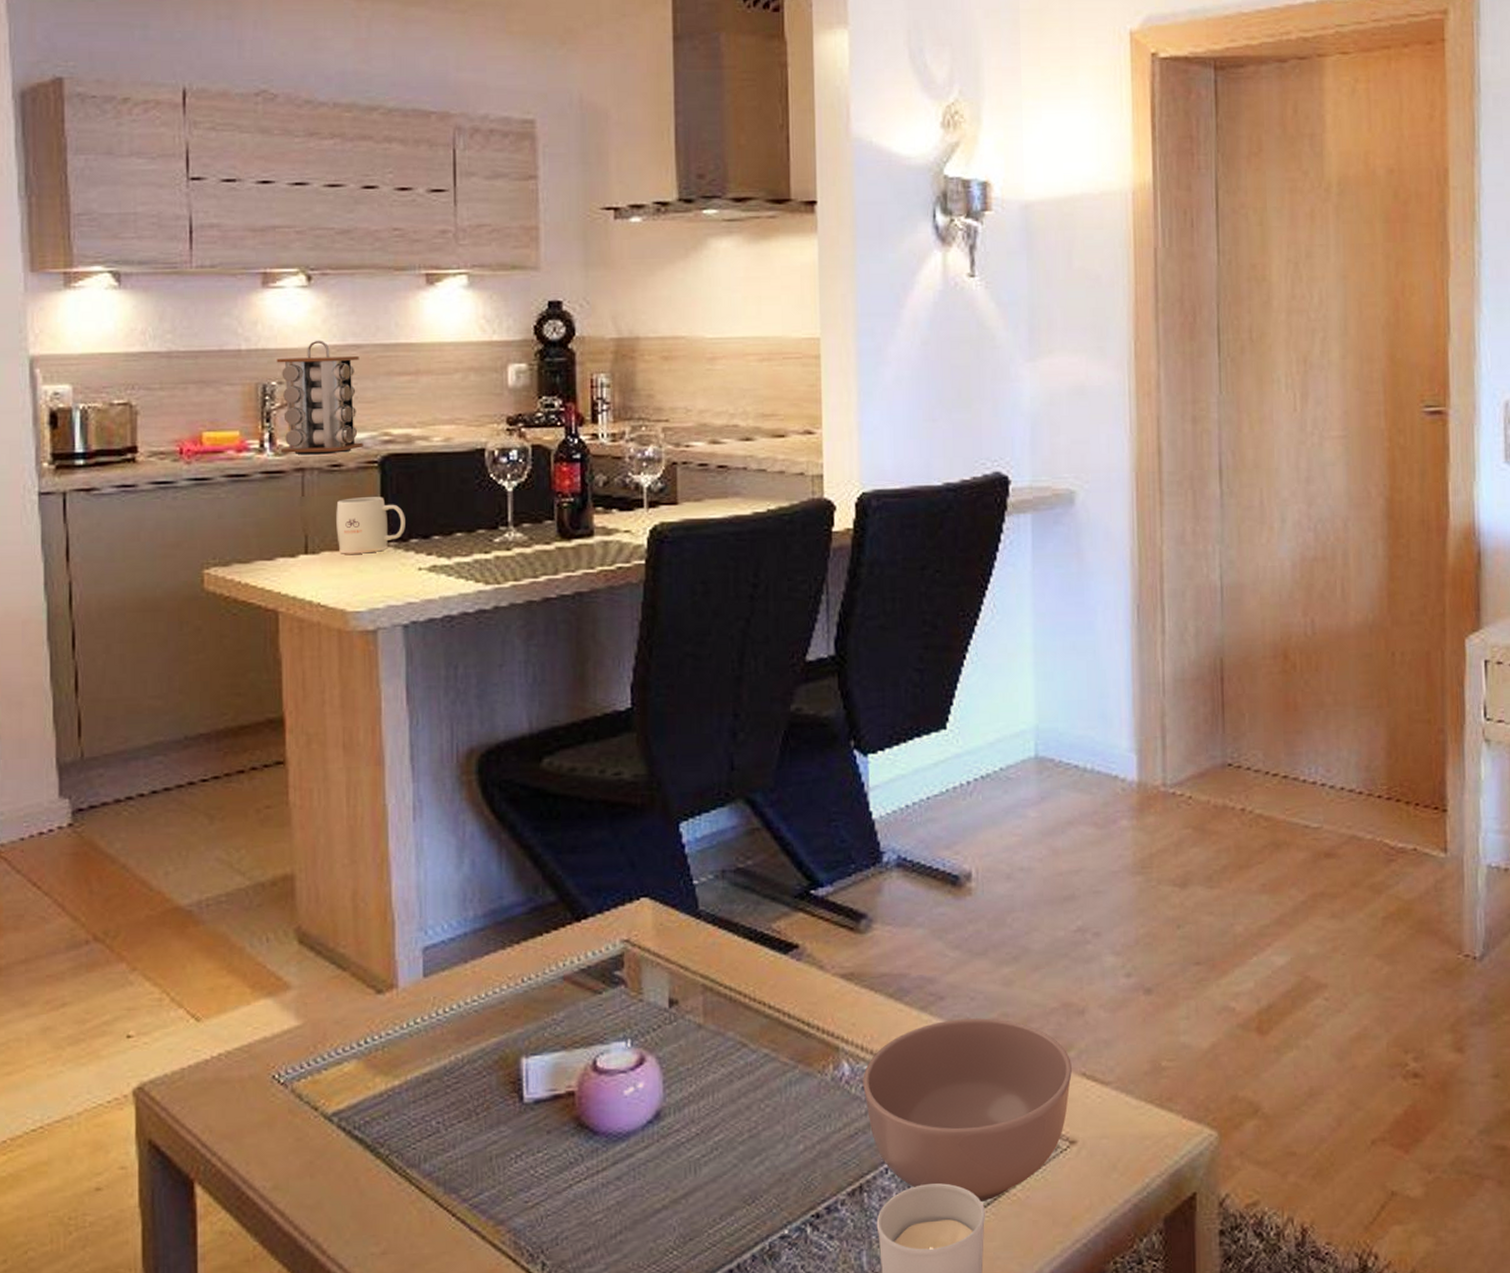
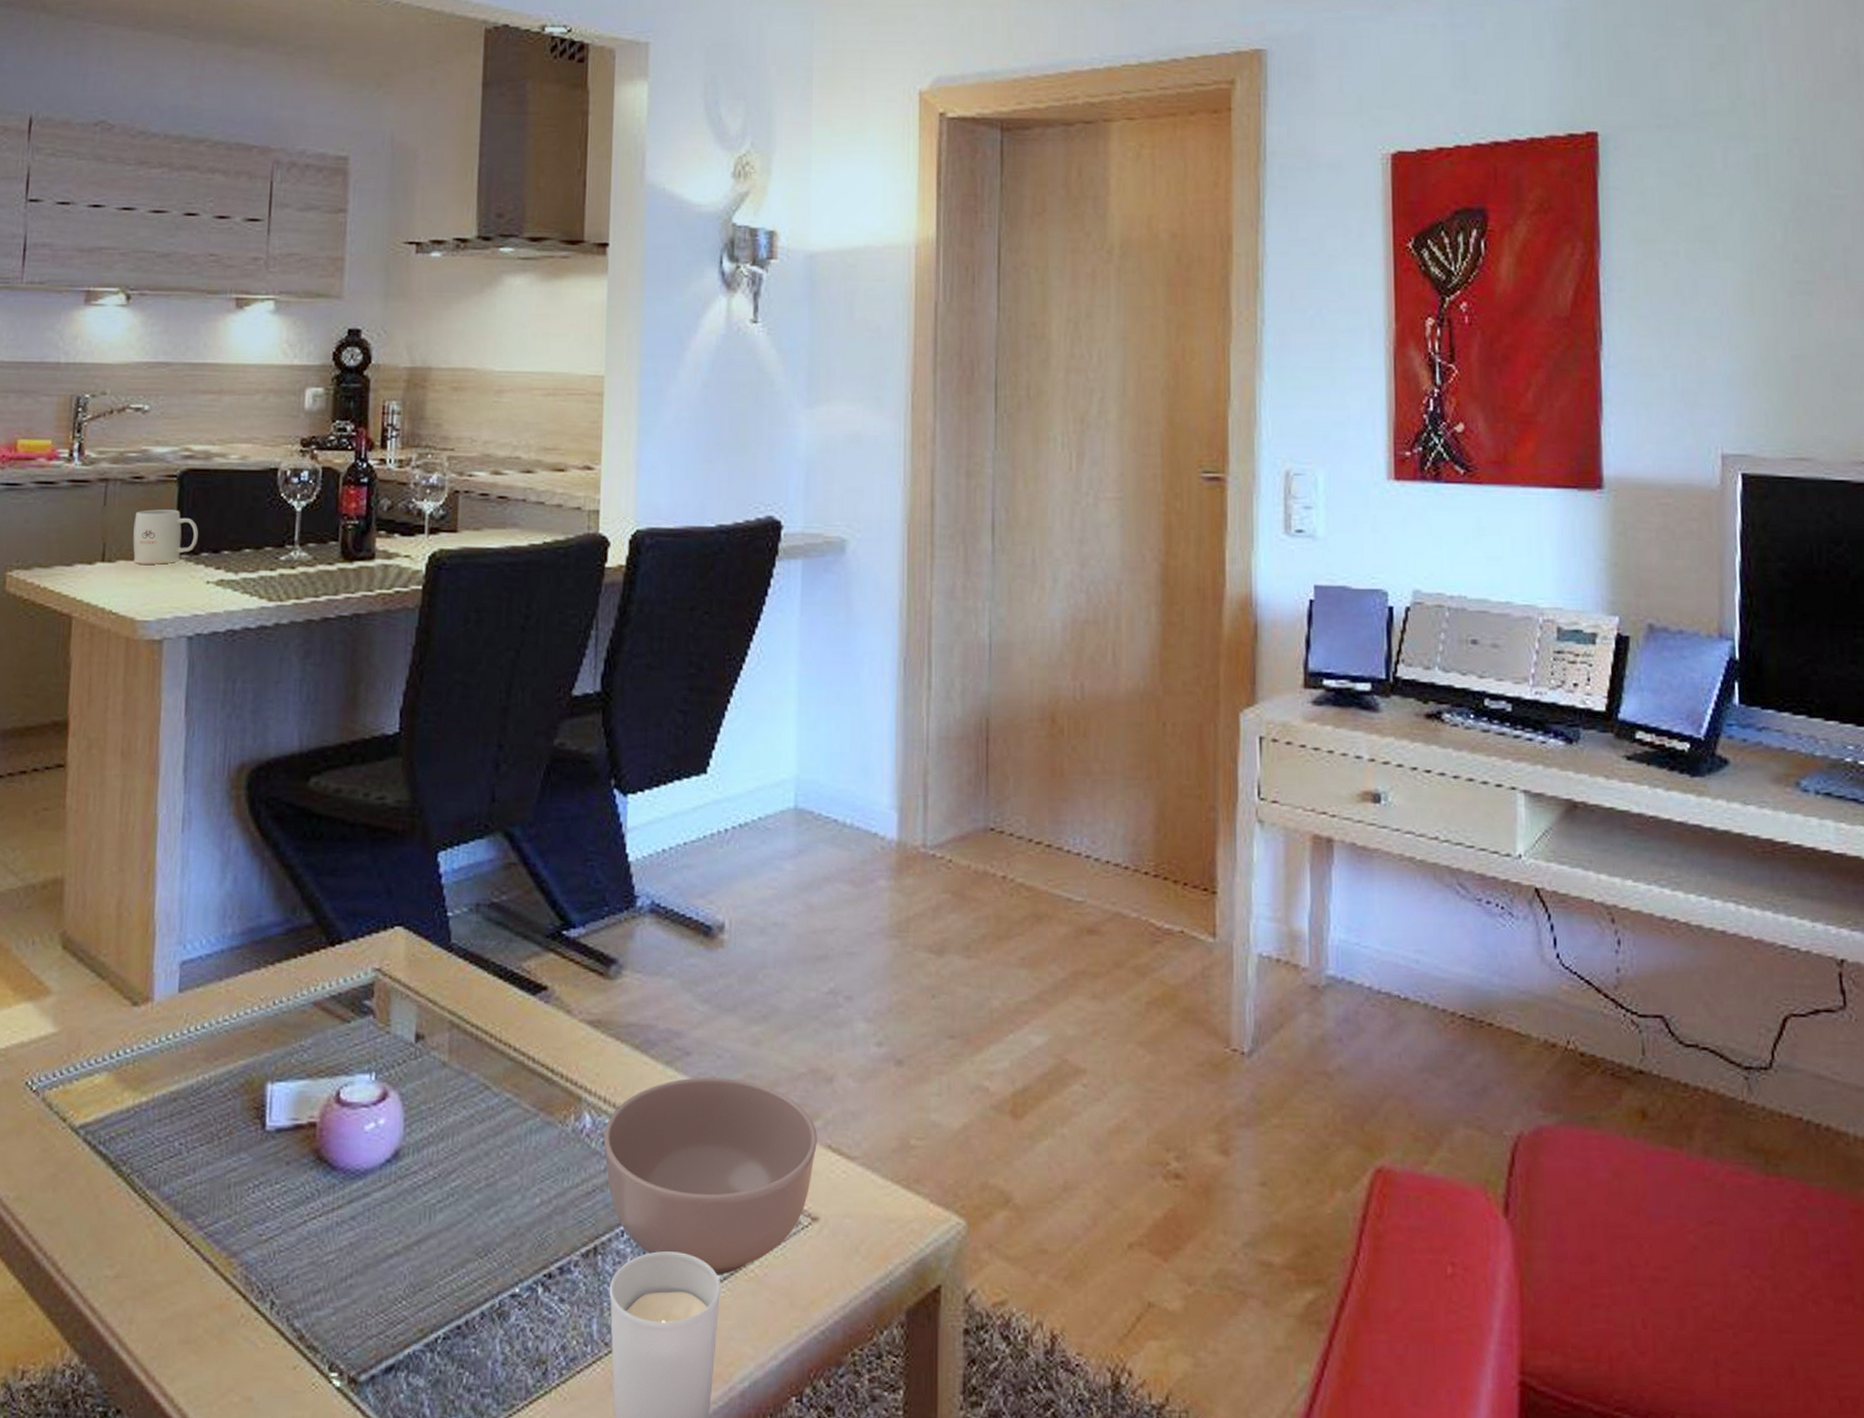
spice rack: present [276,340,363,455] -> none [87,356,168,466]

